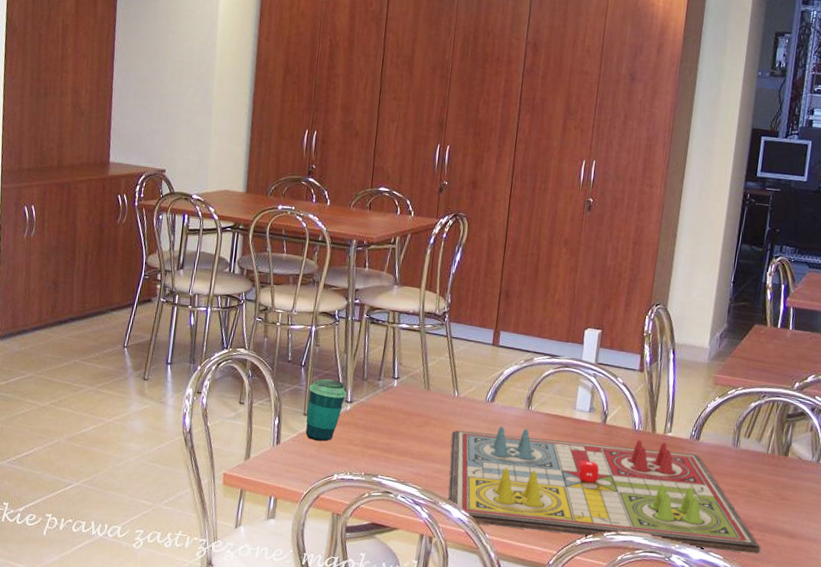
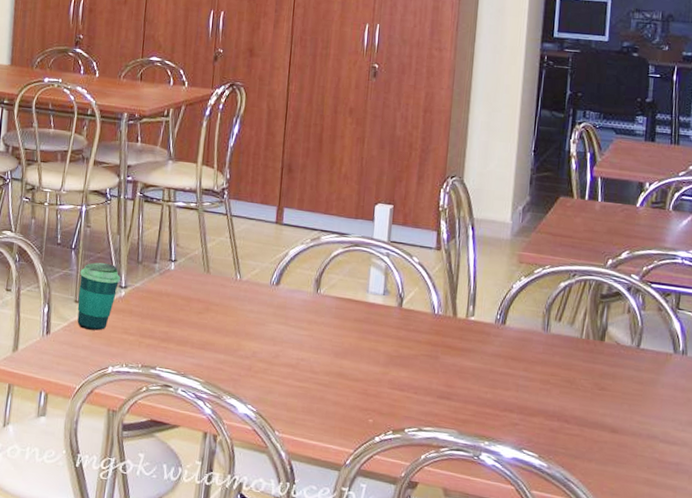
gameboard: present [447,425,762,555] -> none [232,311,581,452]

